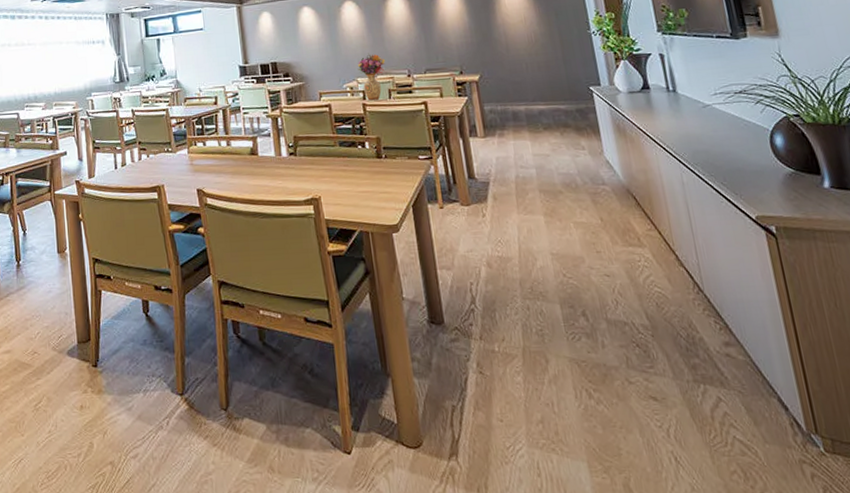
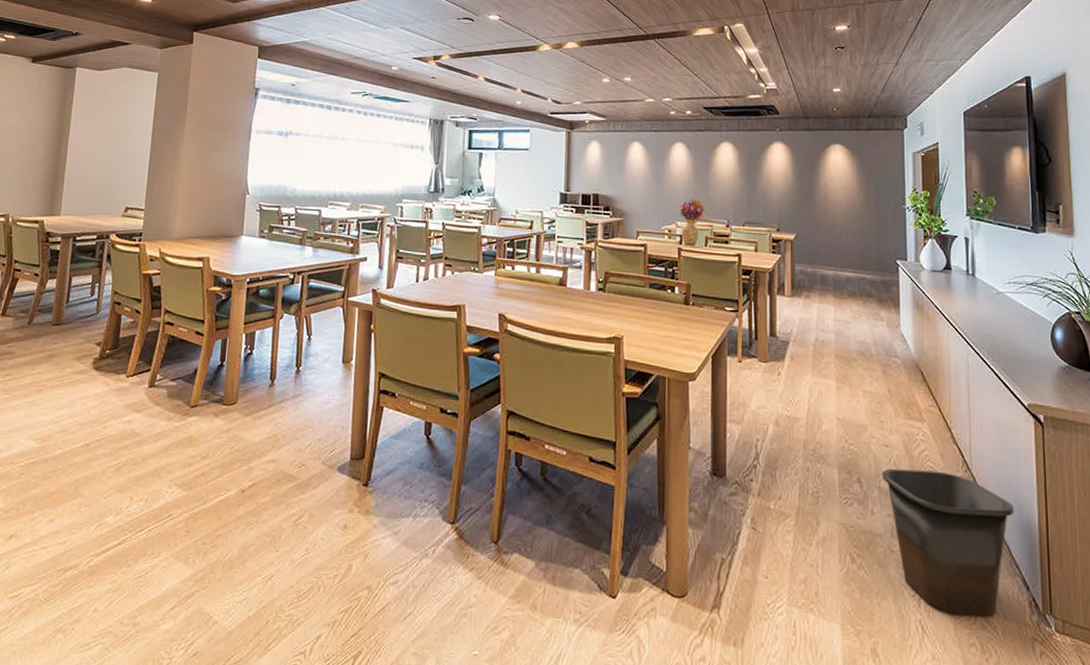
waste bin: none [606,296,759,442] -> present [881,468,1015,617]

